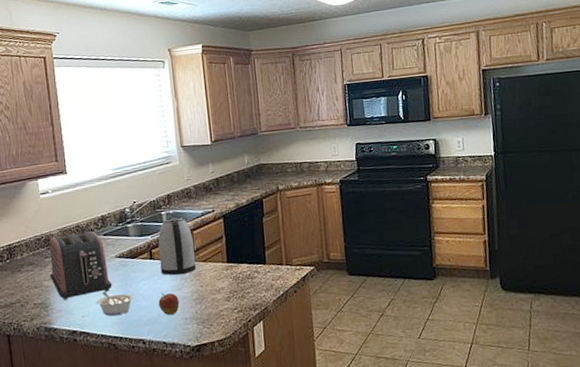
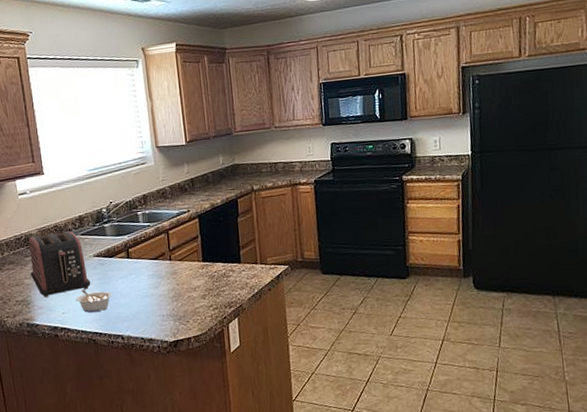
kettle: present [158,216,197,276] -> none [134,216,173,274]
fruit: present [158,293,180,316] -> none [136,291,157,313]

